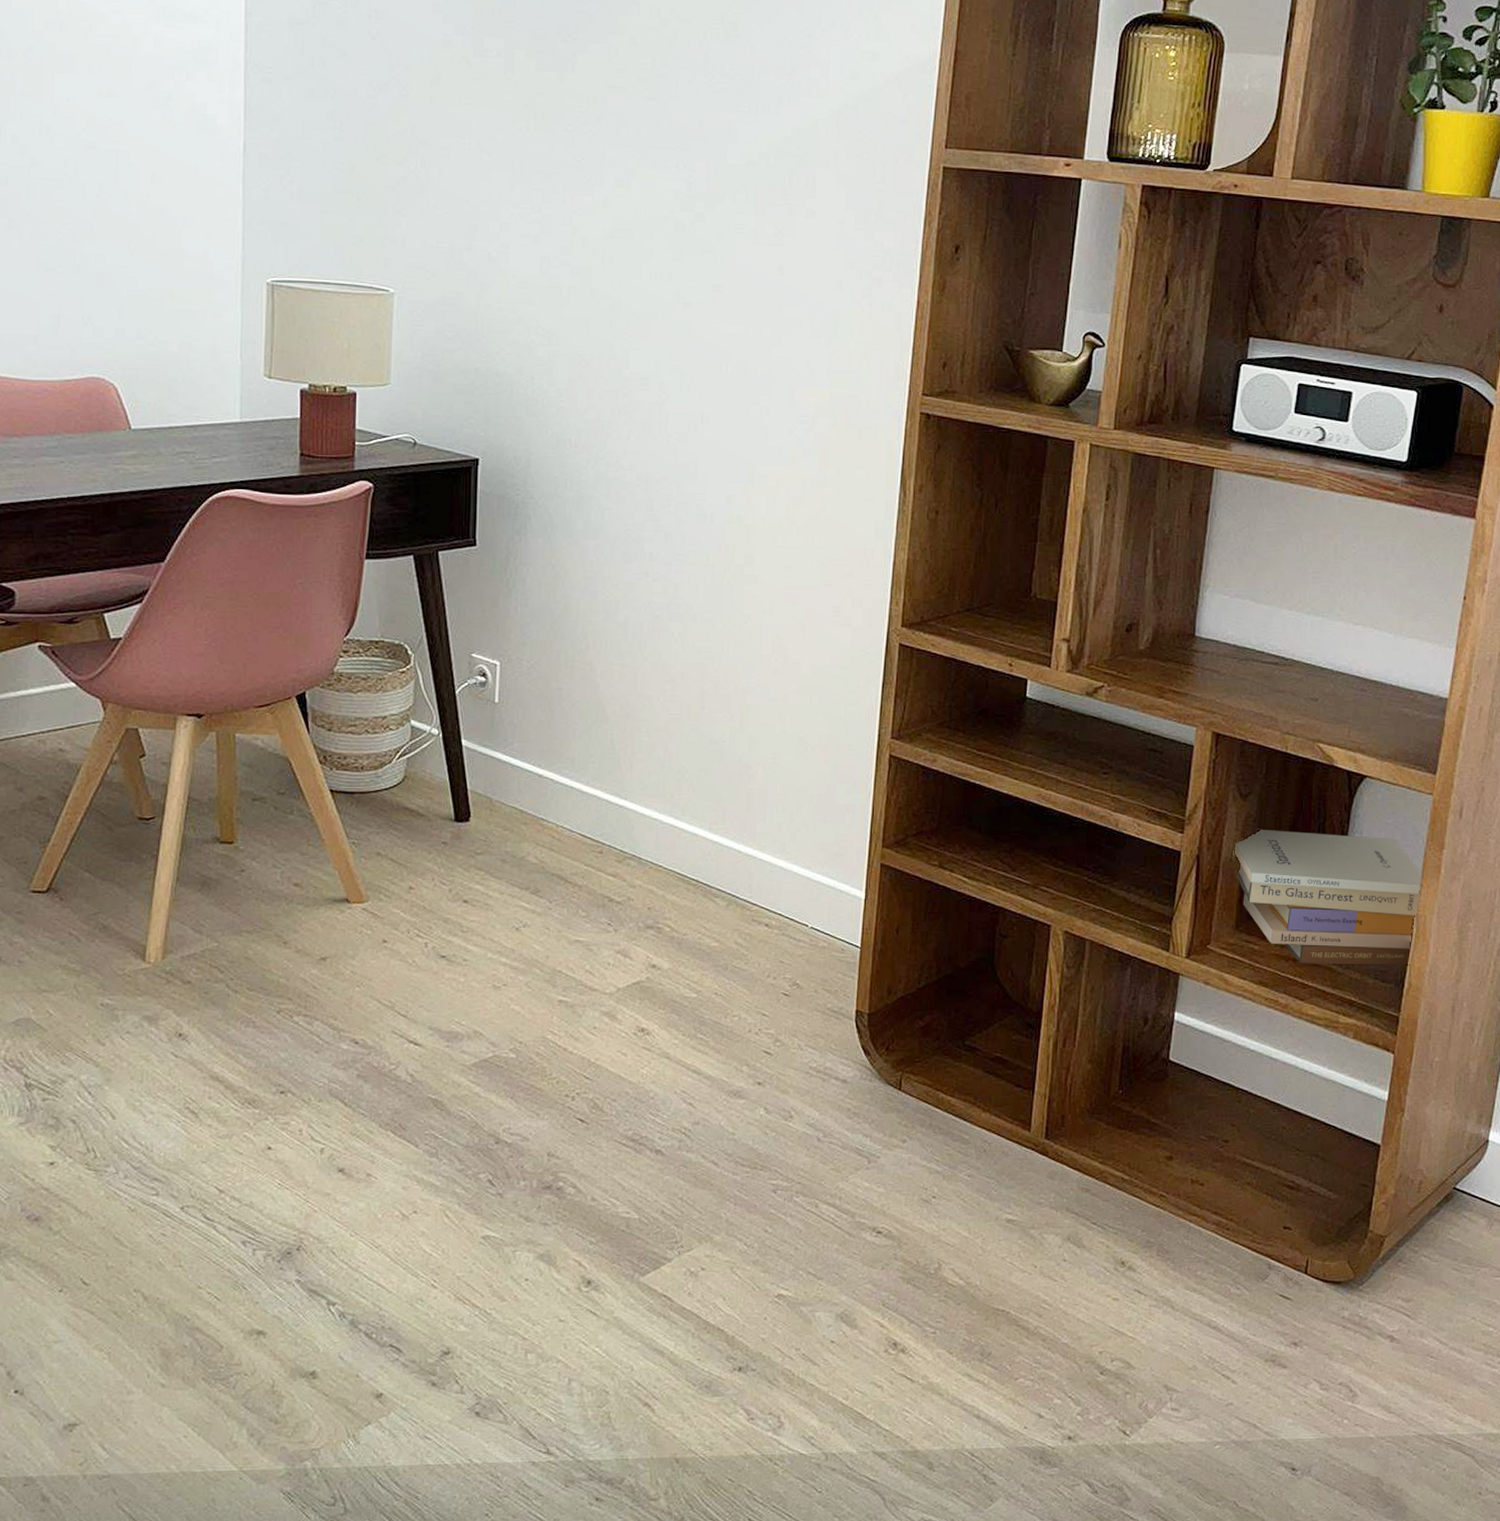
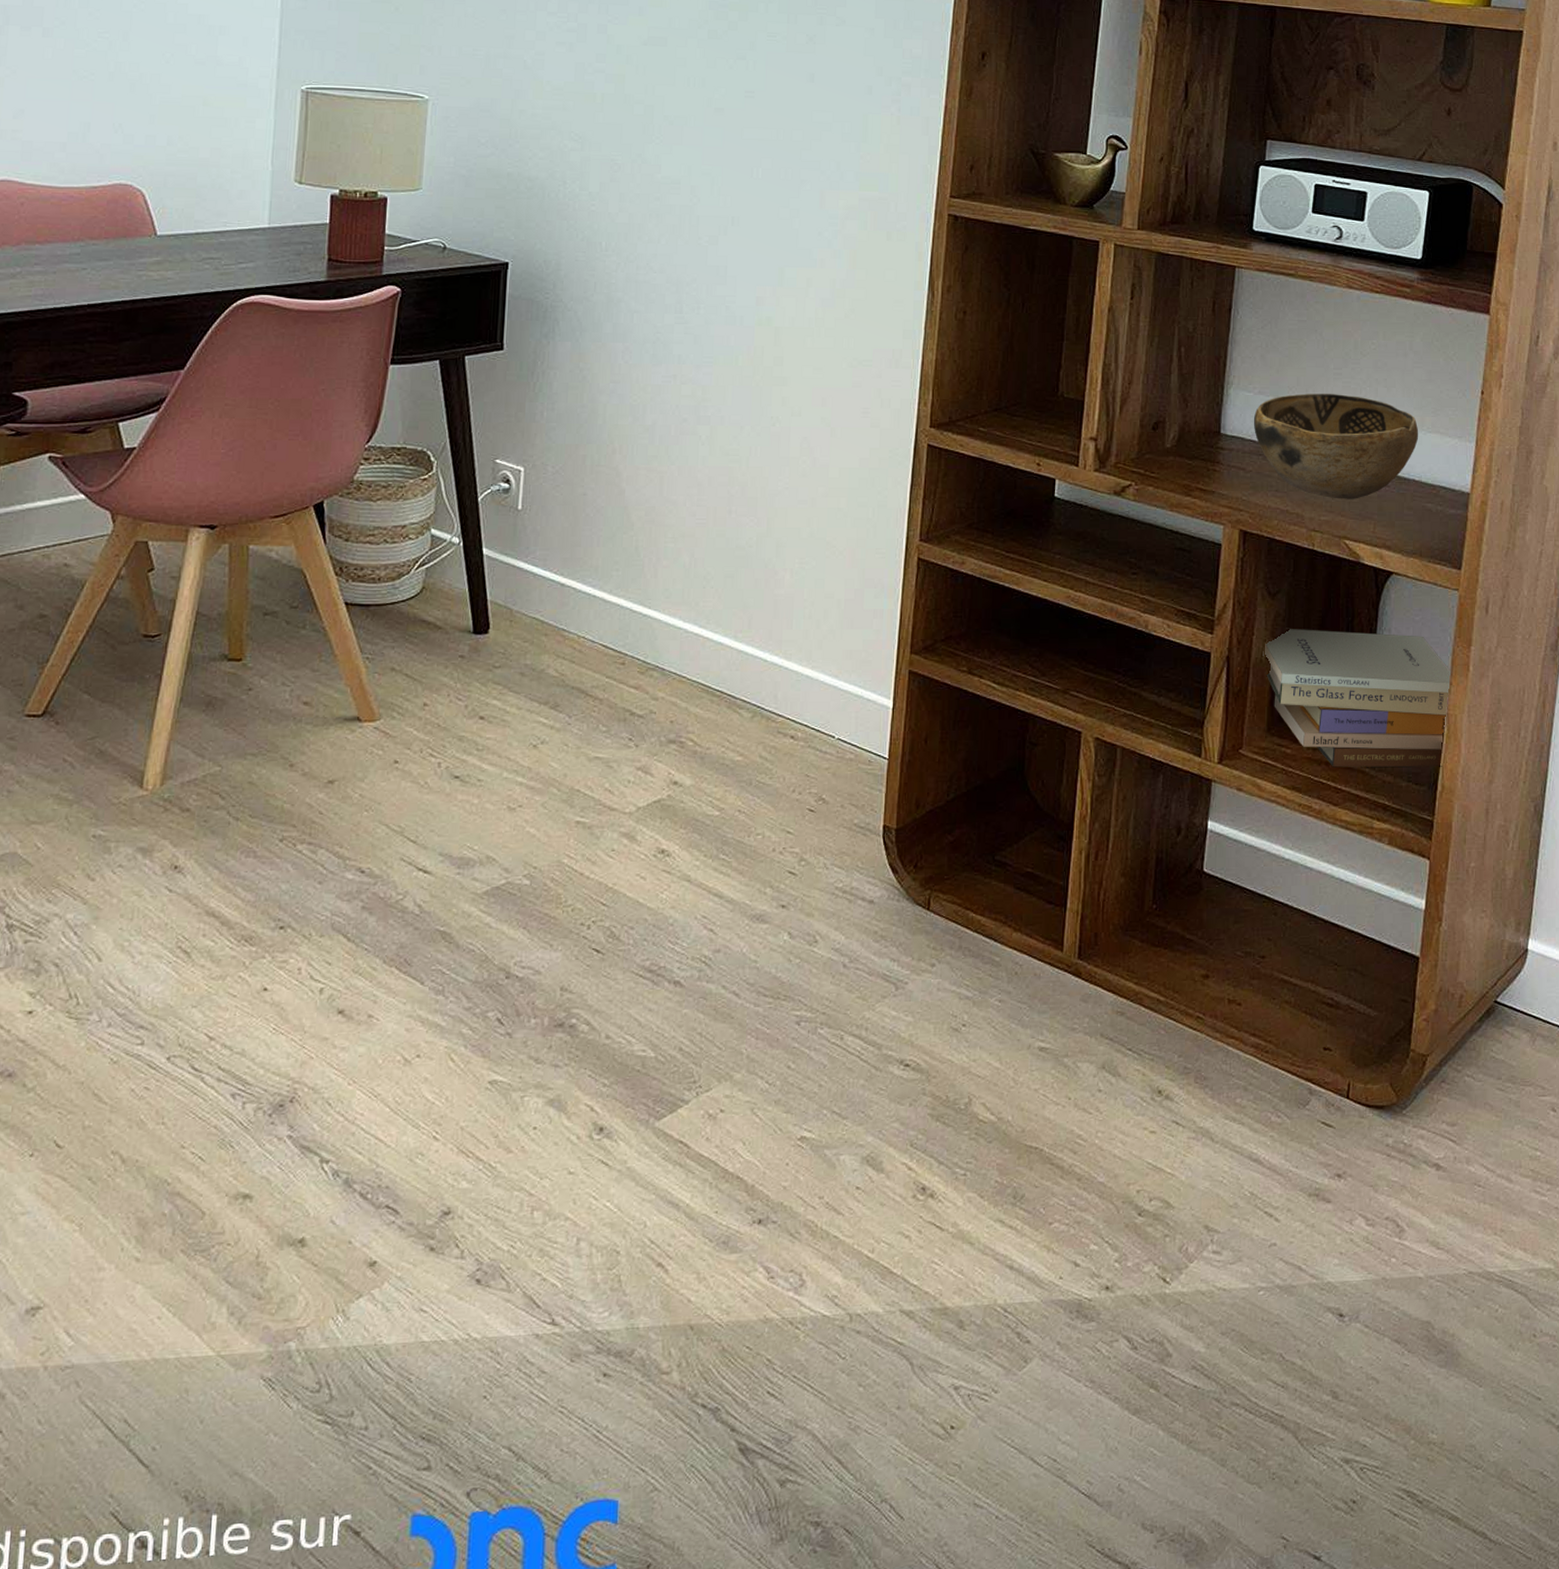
decorative bowl: none [1228,596,1398,703] -> present [1253,393,1419,499]

